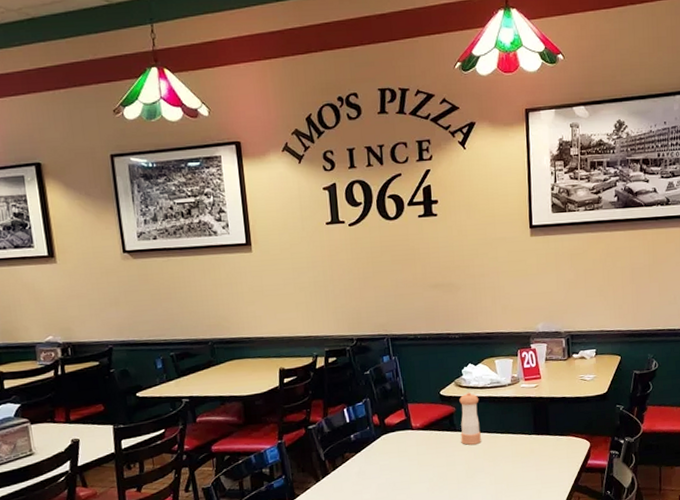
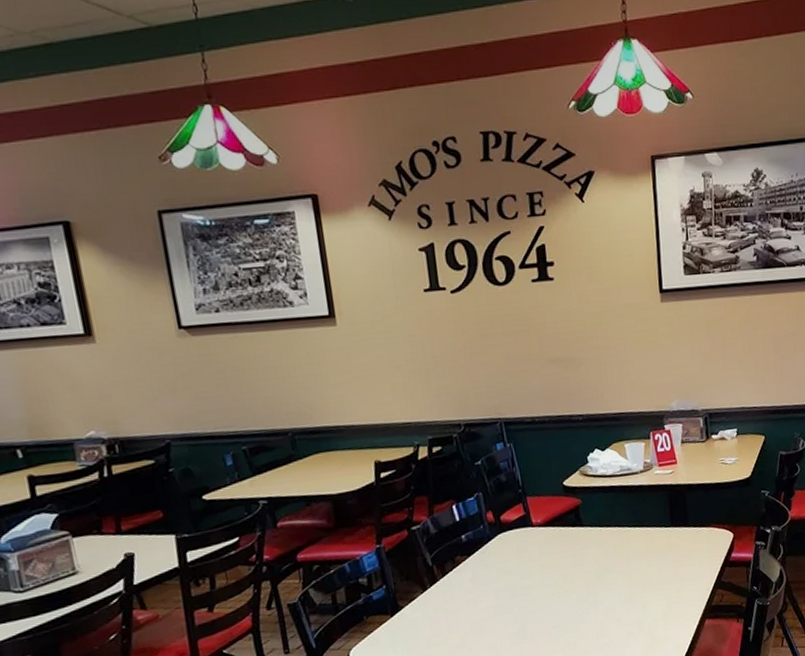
pepper shaker: present [459,392,481,445] -> none [585,481,612,542]

